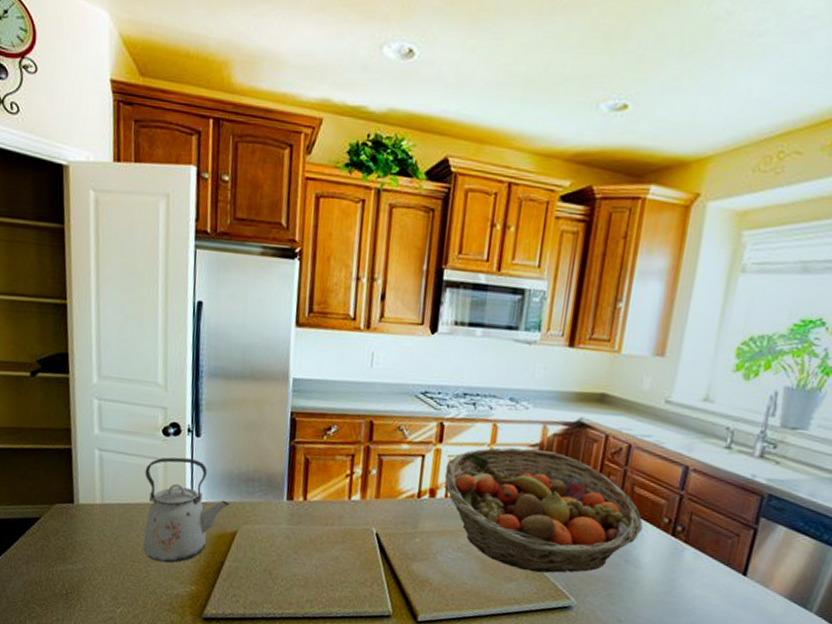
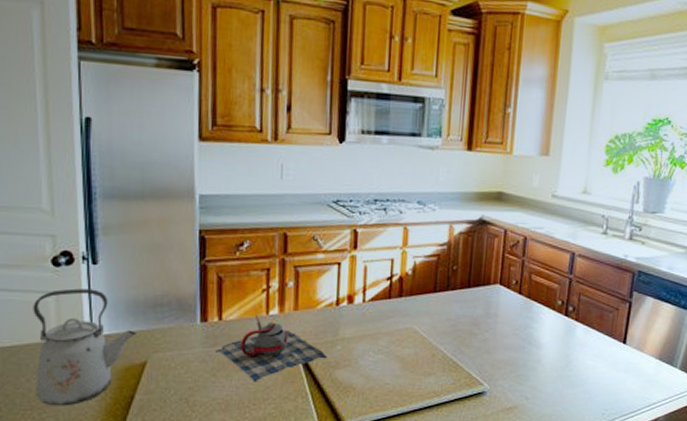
teapot: none [300,499,405,564] -> present [217,315,327,382]
fruit basket: present [444,447,643,573] -> none [361,248,541,365]

